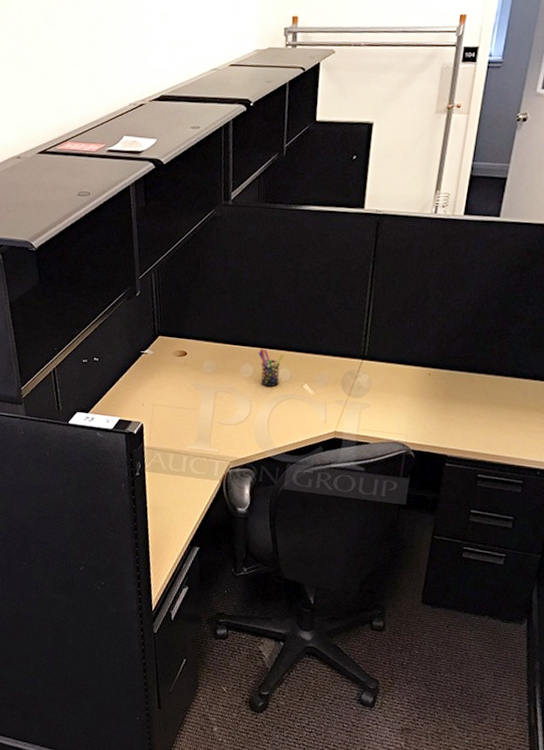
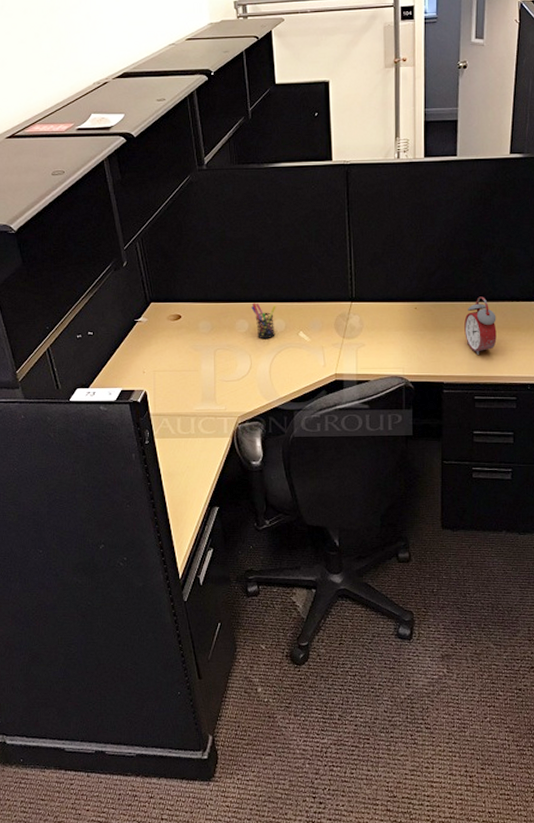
alarm clock: none [478,370,515,433] -> present [464,296,497,356]

